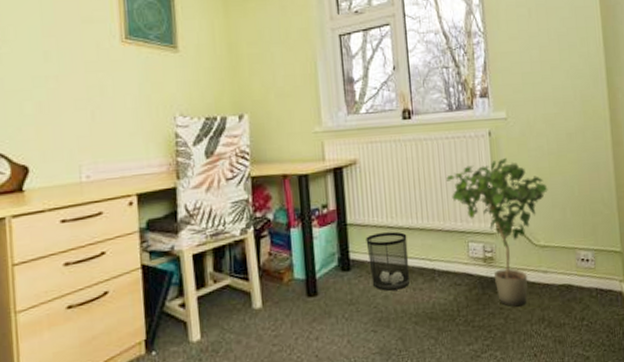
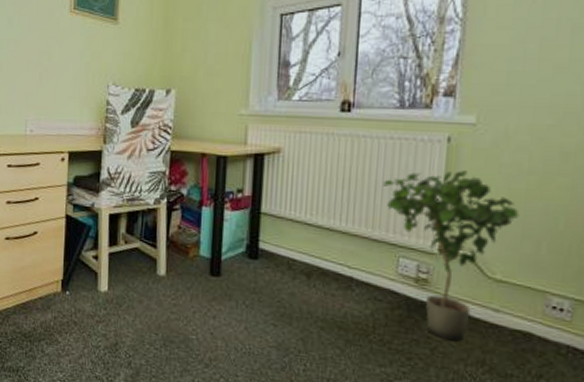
waste bin: present [366,231,411,291] -> none [278,228,326,290]

